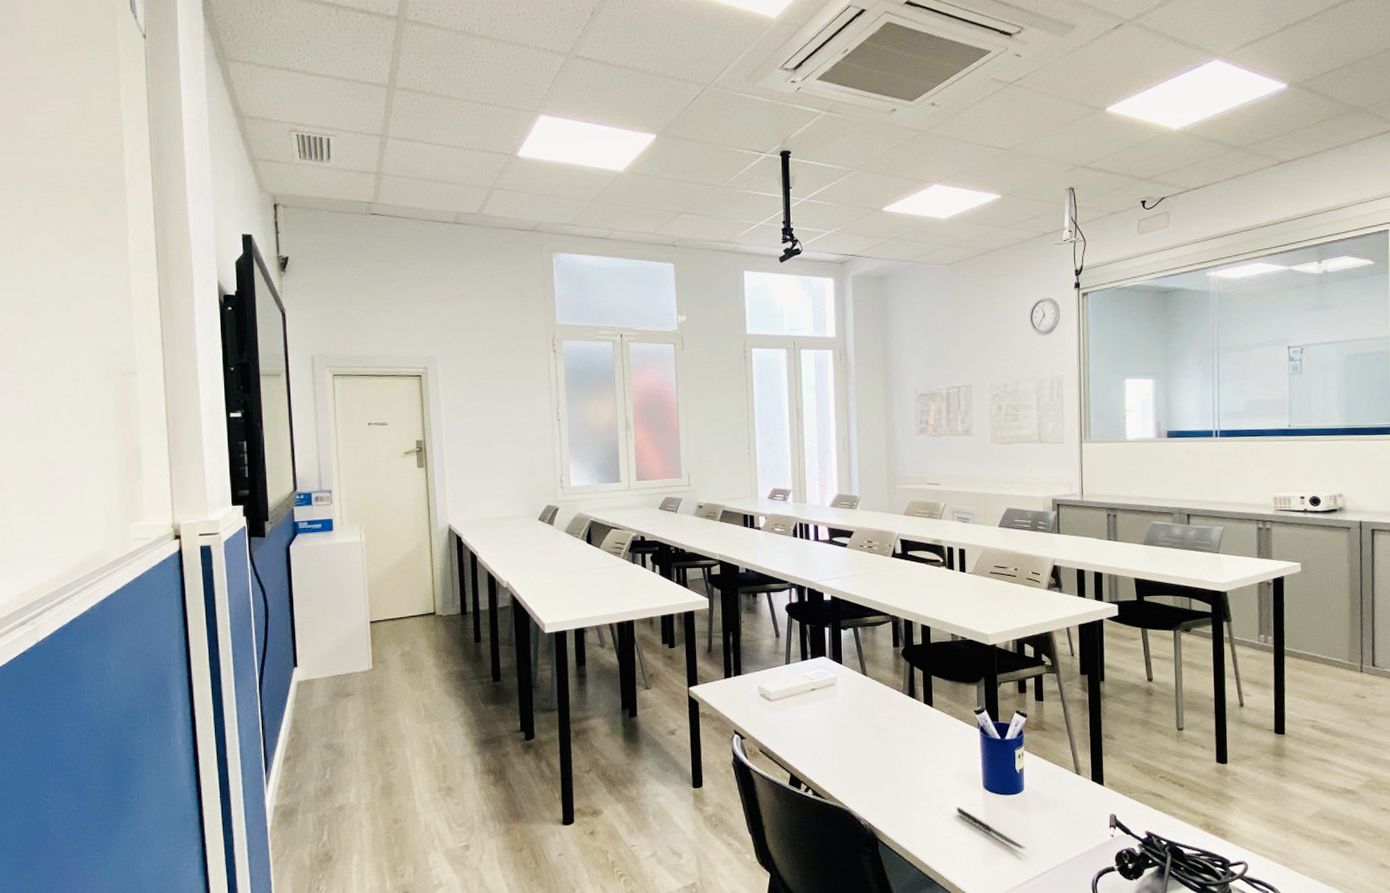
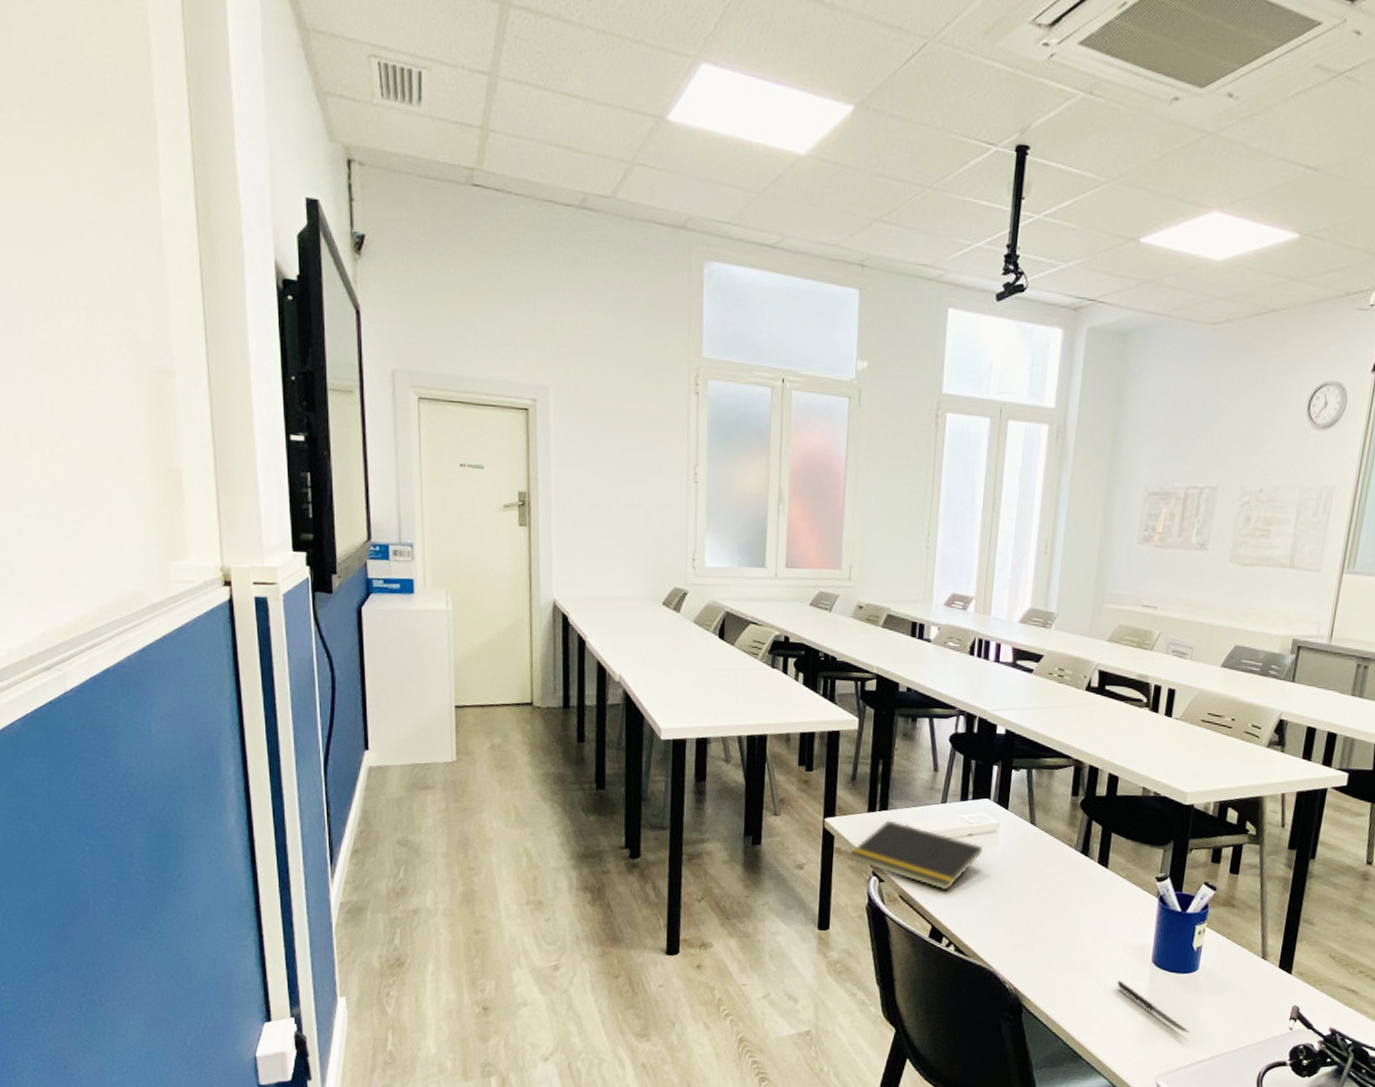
notepad: none [713,683,825,741] -> present [849,820,983,891]

